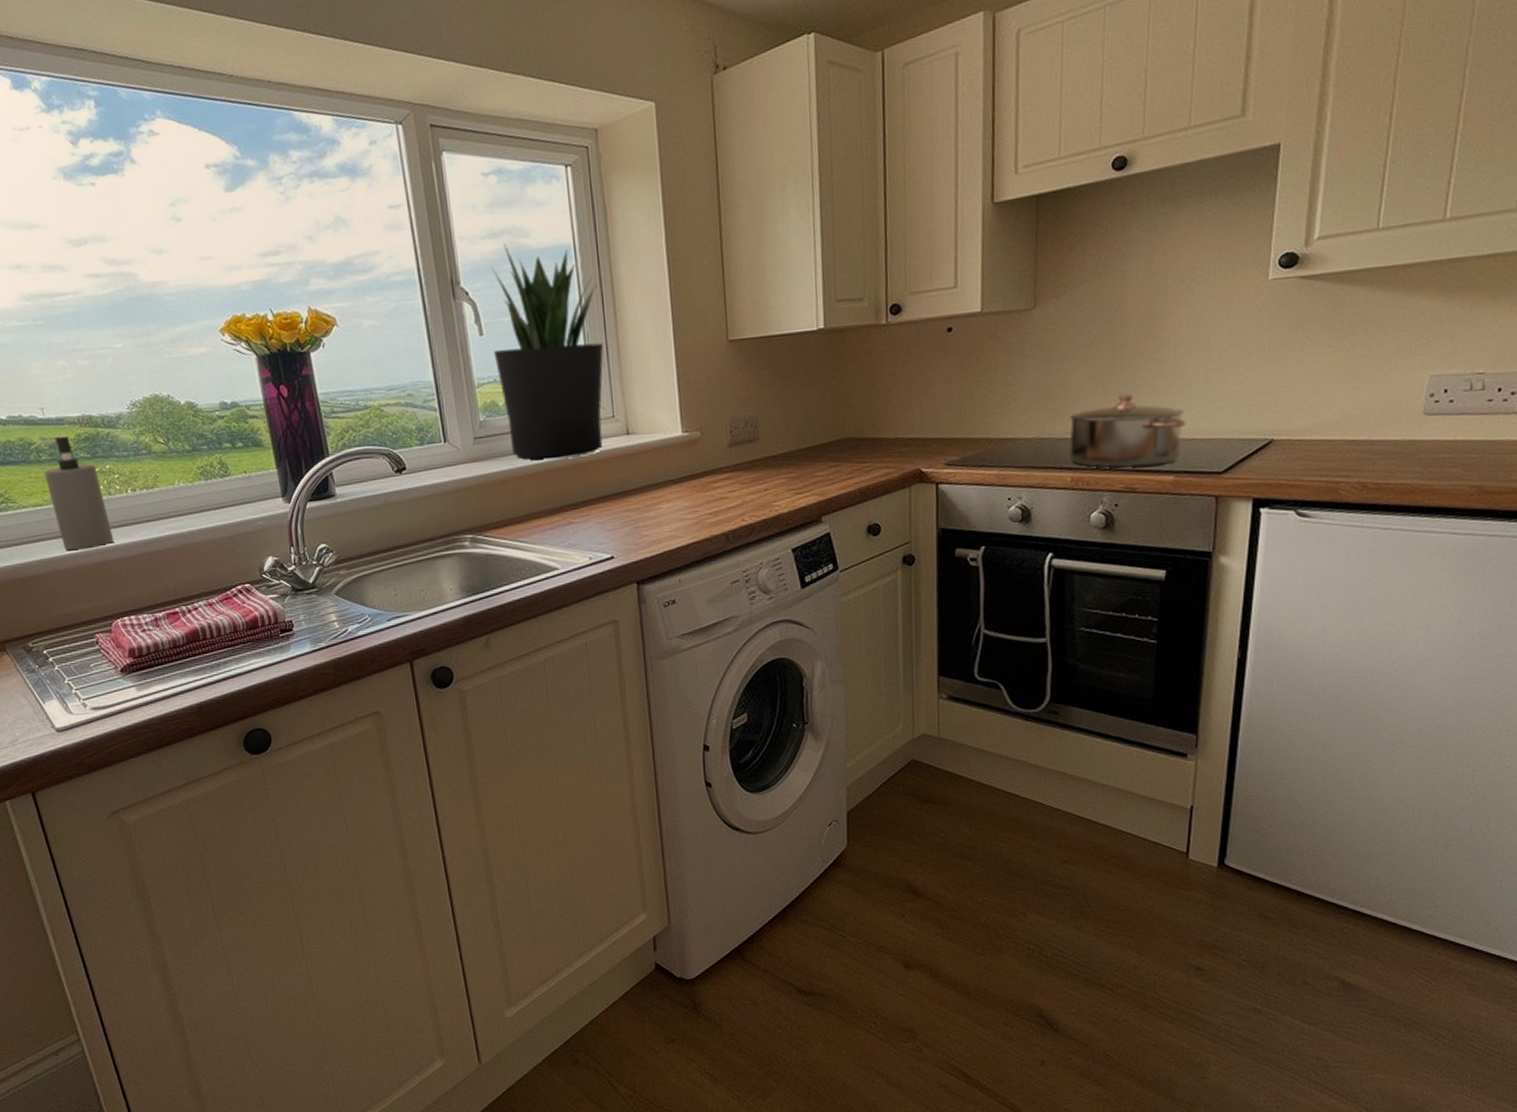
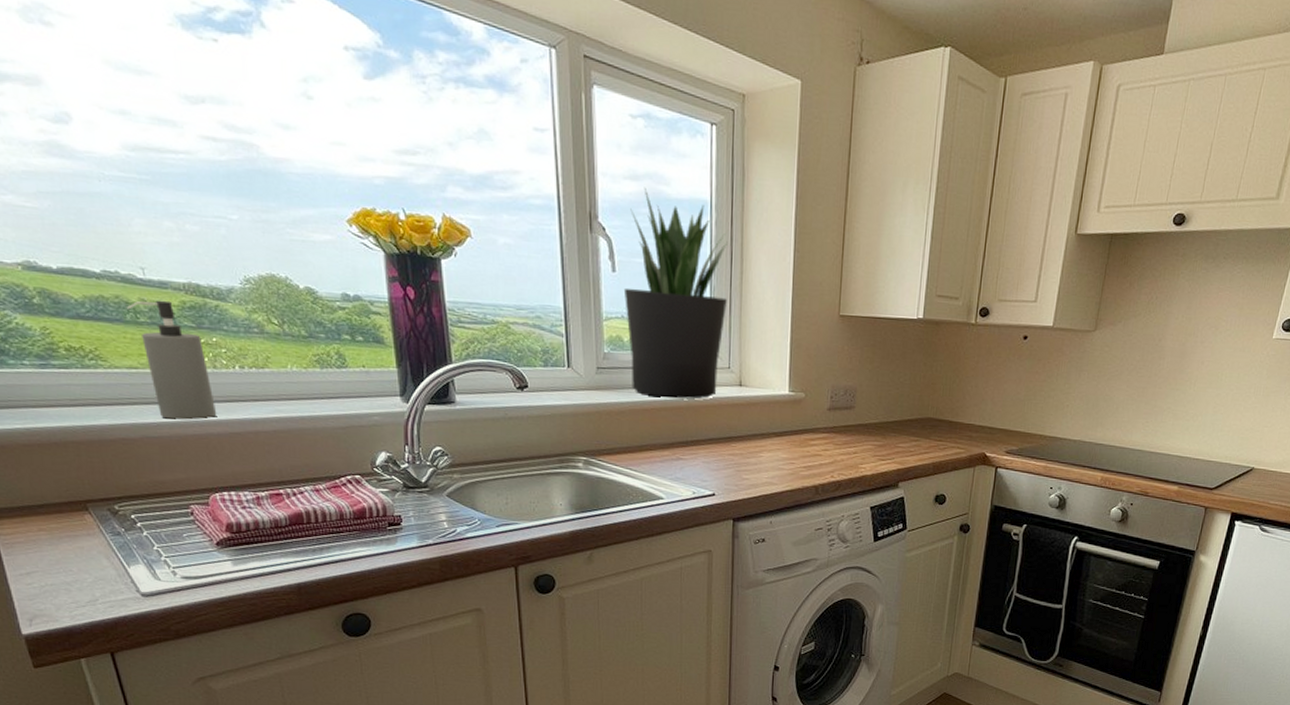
cooking pot: present [1069,394,1186,468] -> none [1103,415,1194,476]

